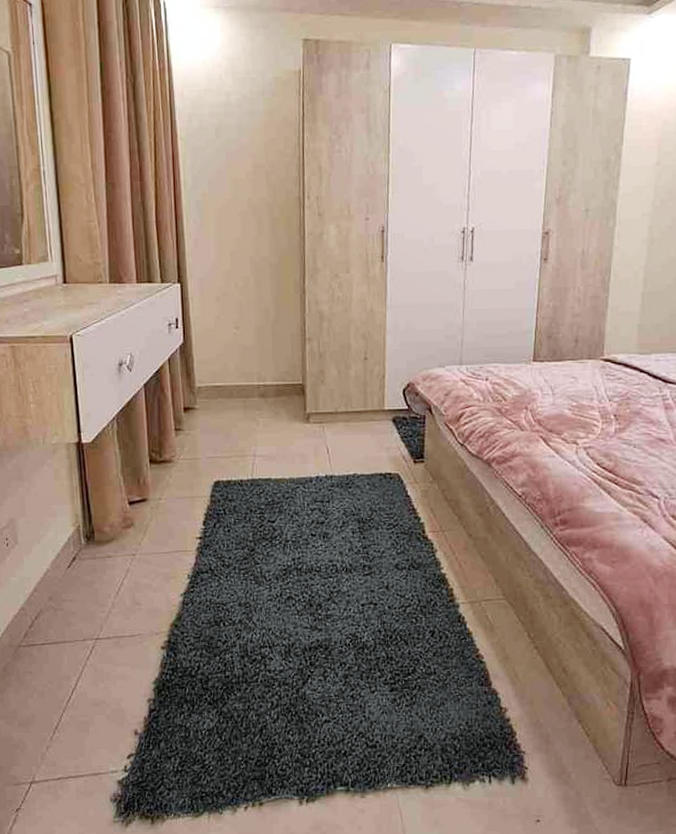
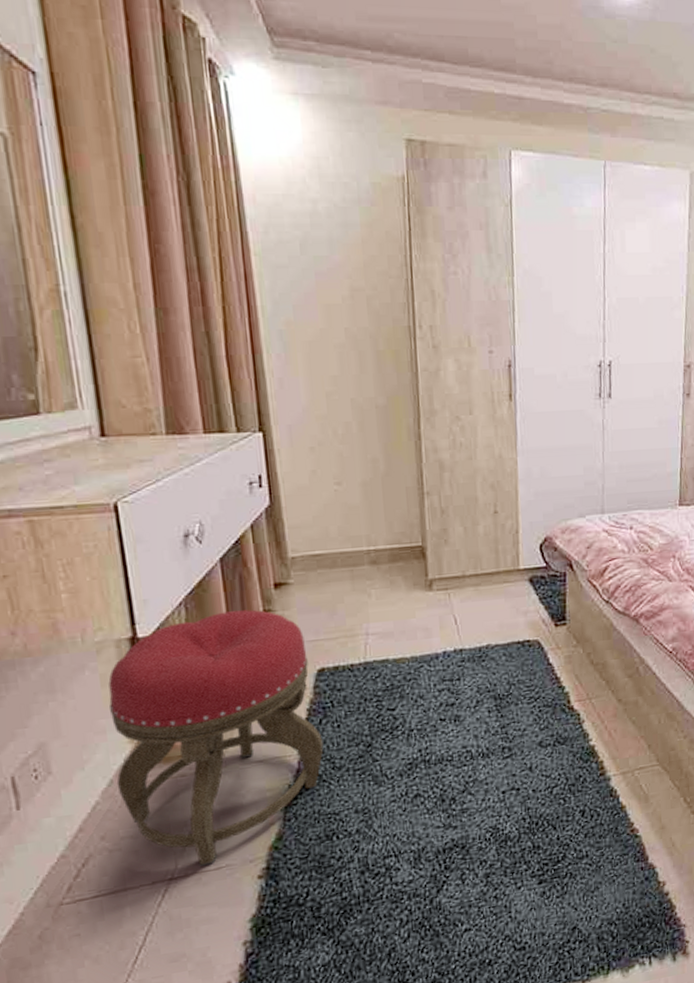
stool: none [60,427,216,632] -> present [108,609,324,866]

